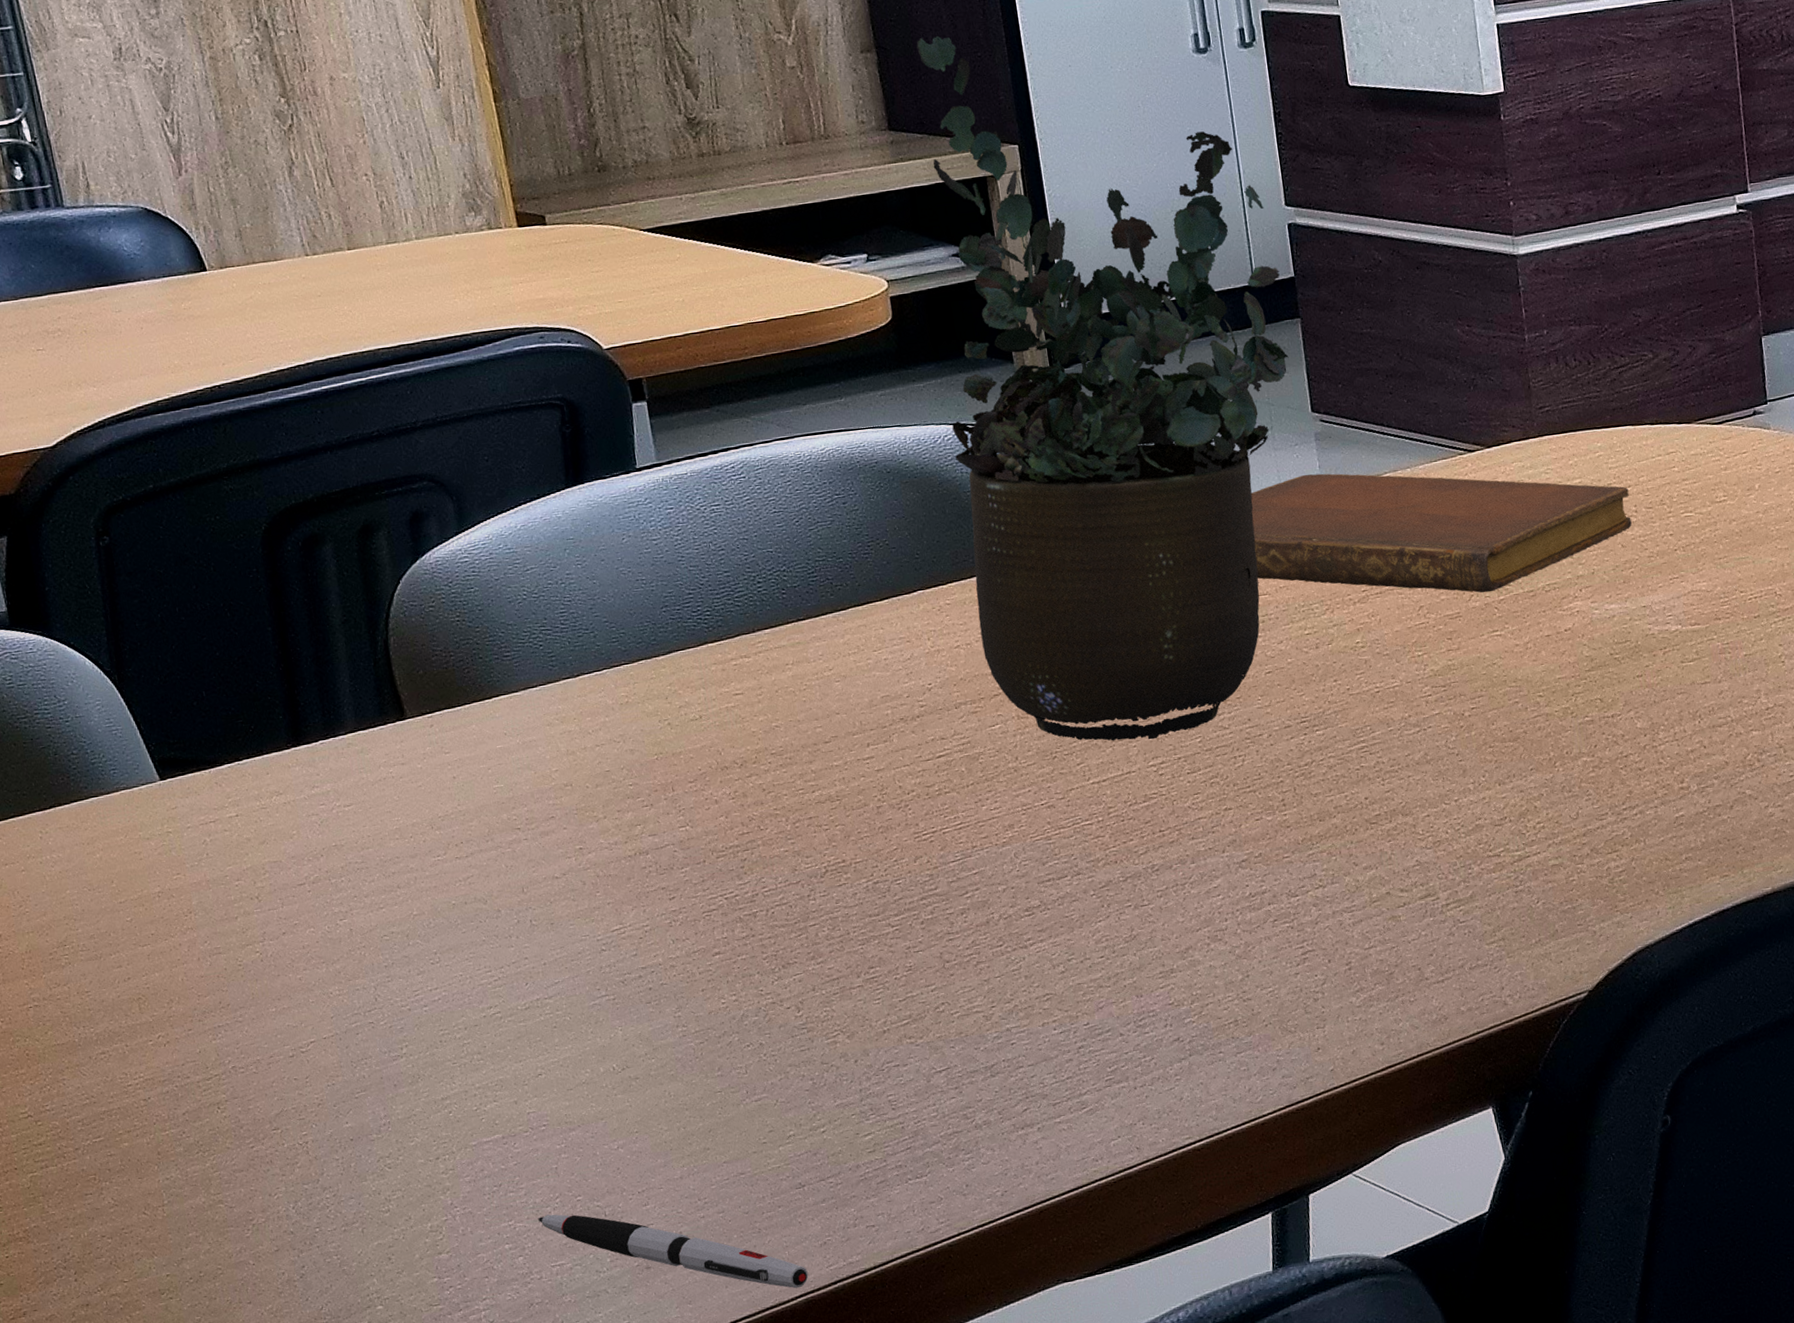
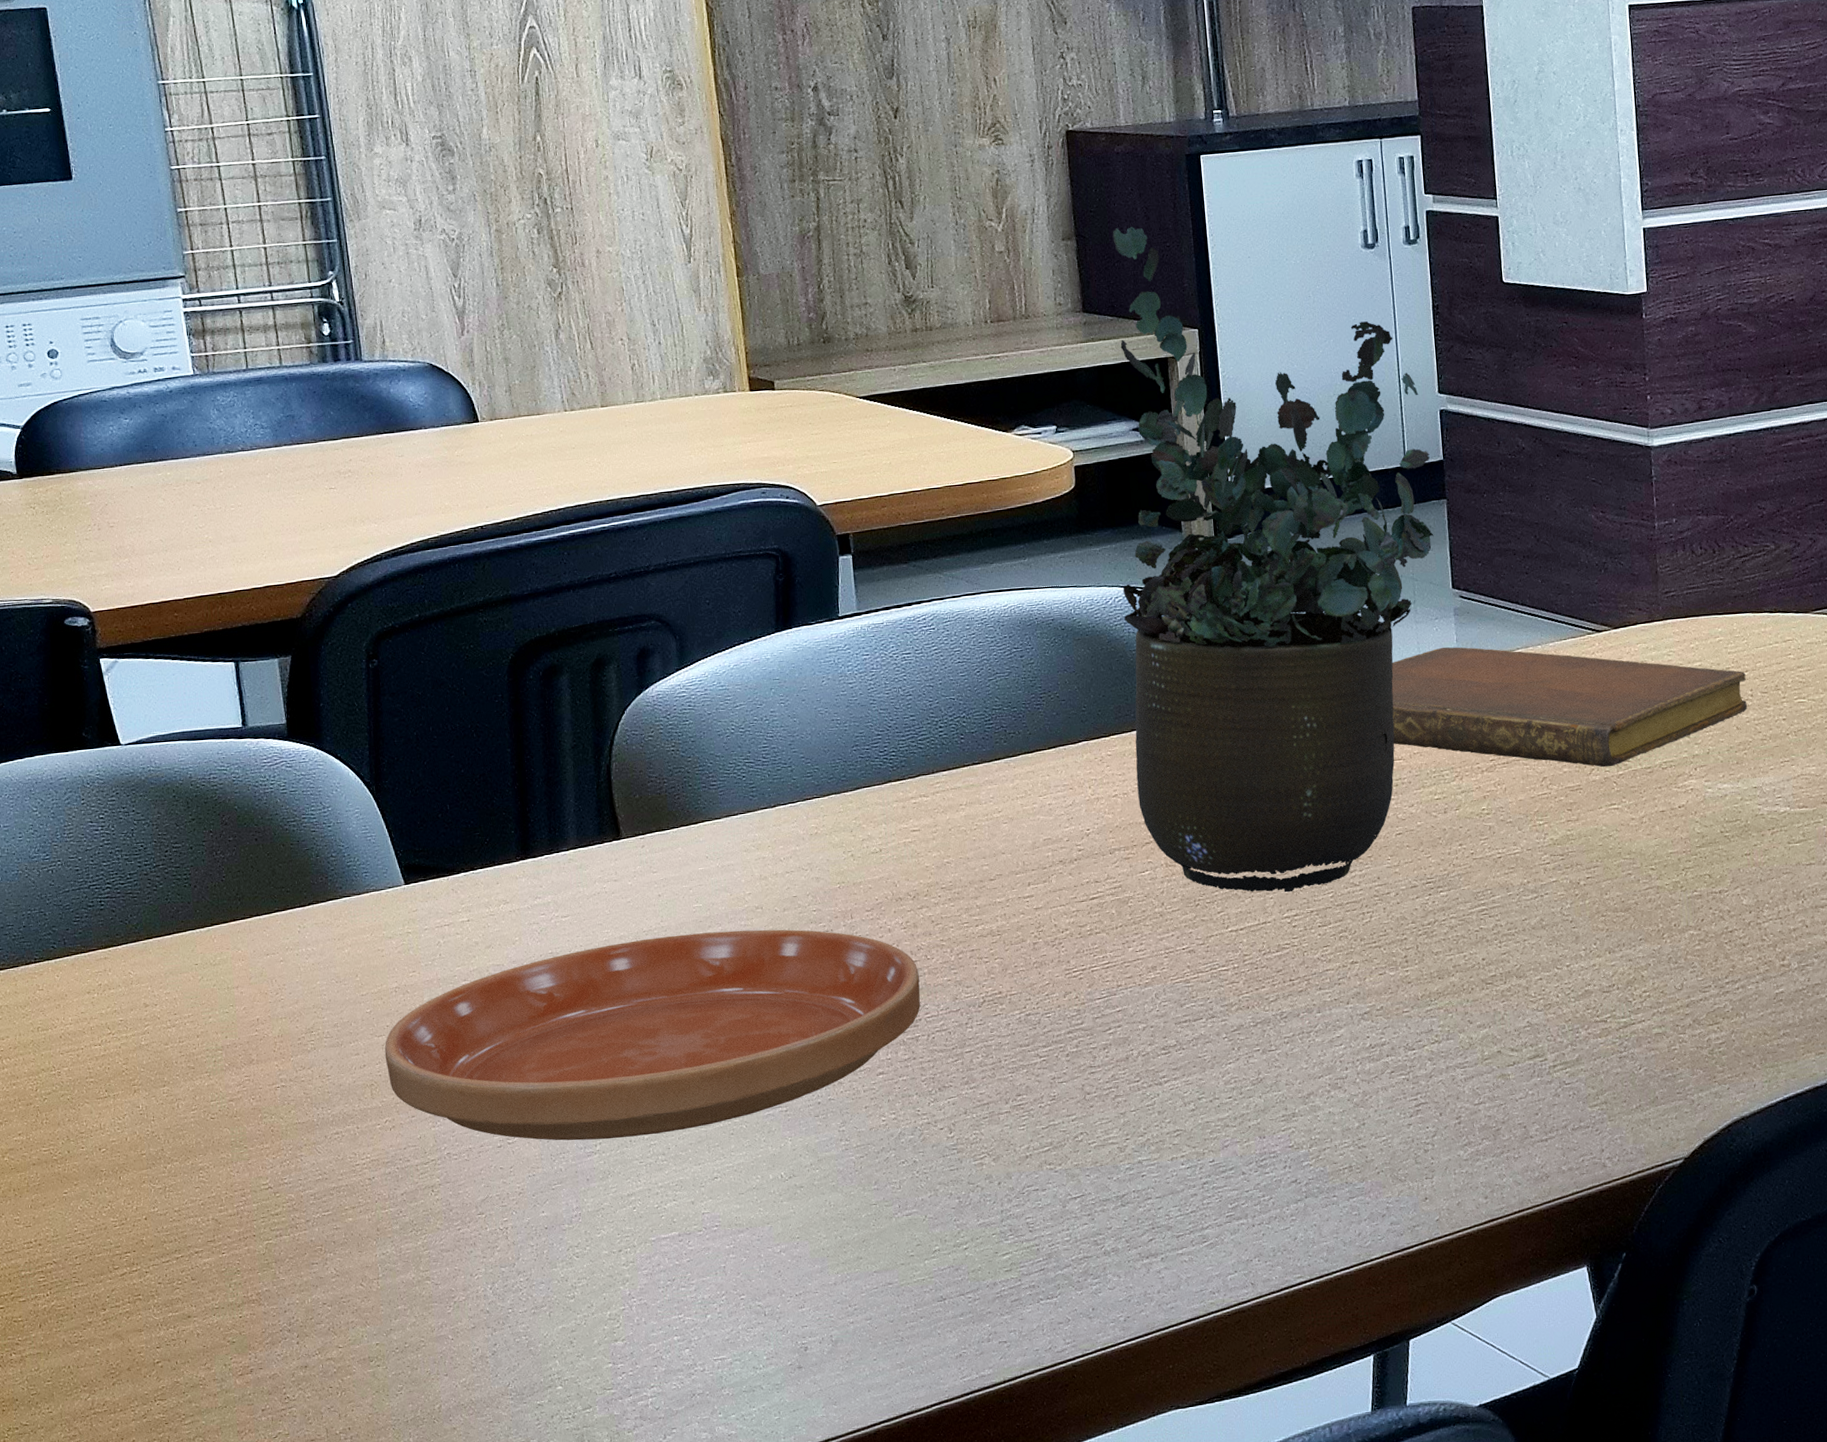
saucer: none [150,806,756,1046] -> present [384,929,921,1141]
pen: present [538,1214,809,1289] -> none [705,1310,944,1397]

